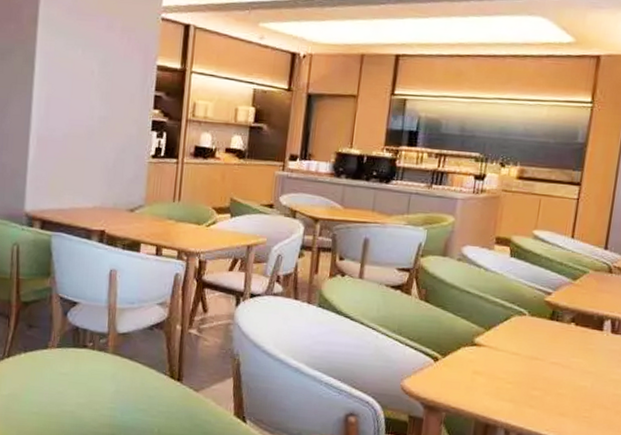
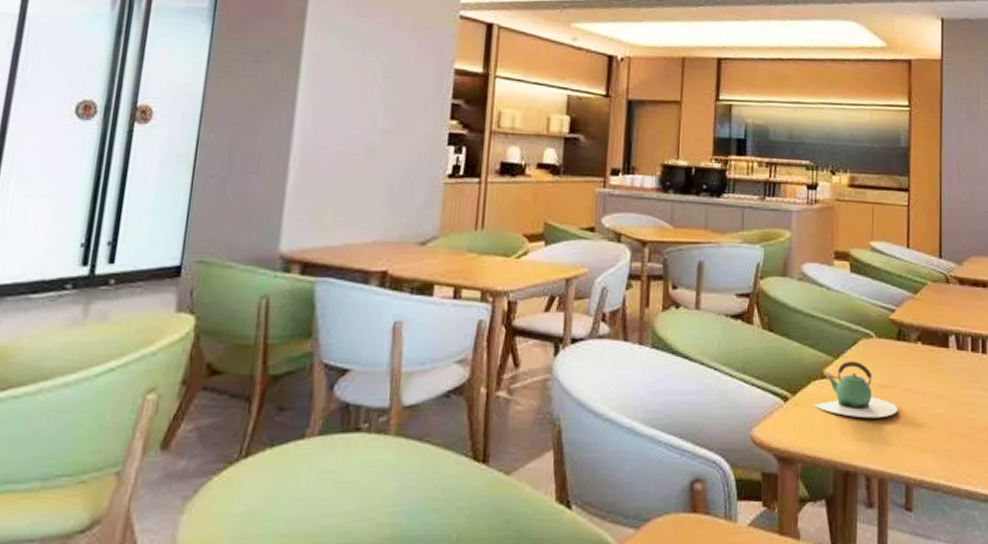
teapot: none [462,333,543,384] -> present [814,361,898,419]

